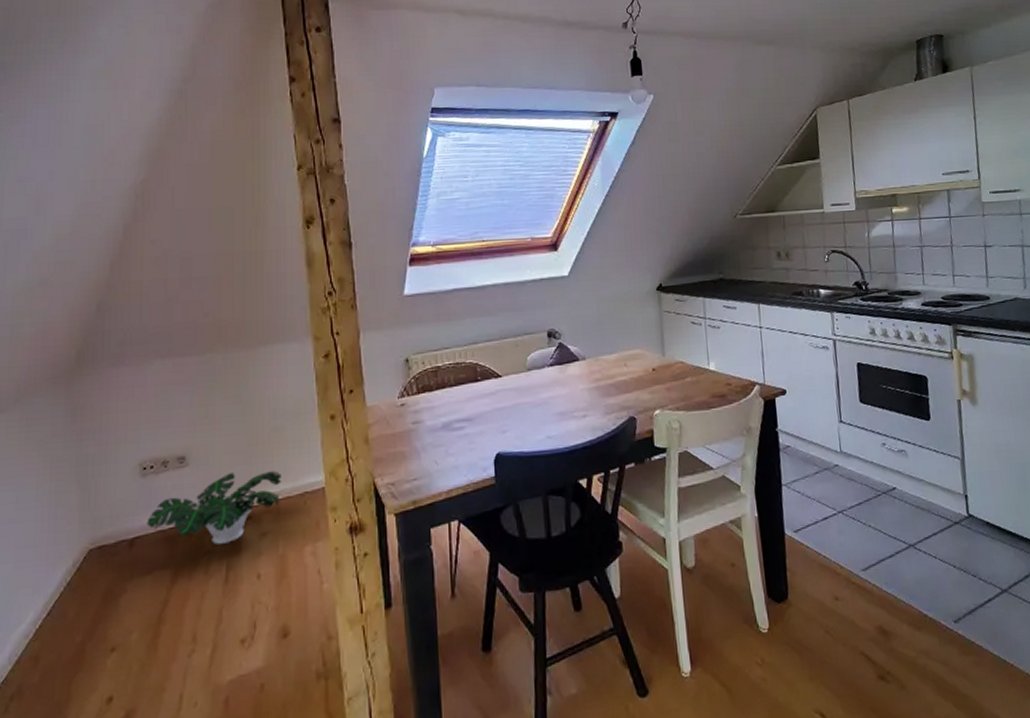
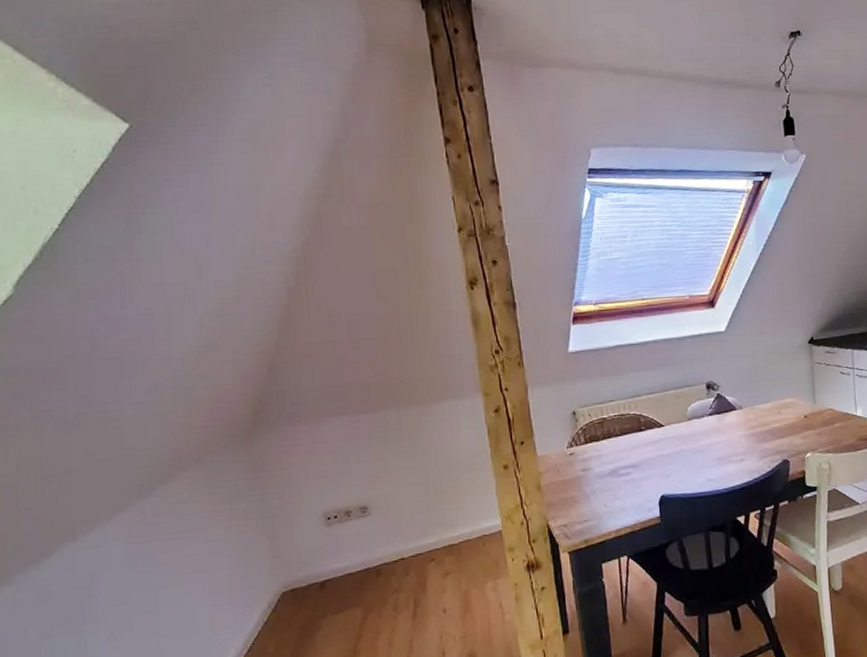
potted plant: present [146,471,282,544] -> none [335,517,461,584]

